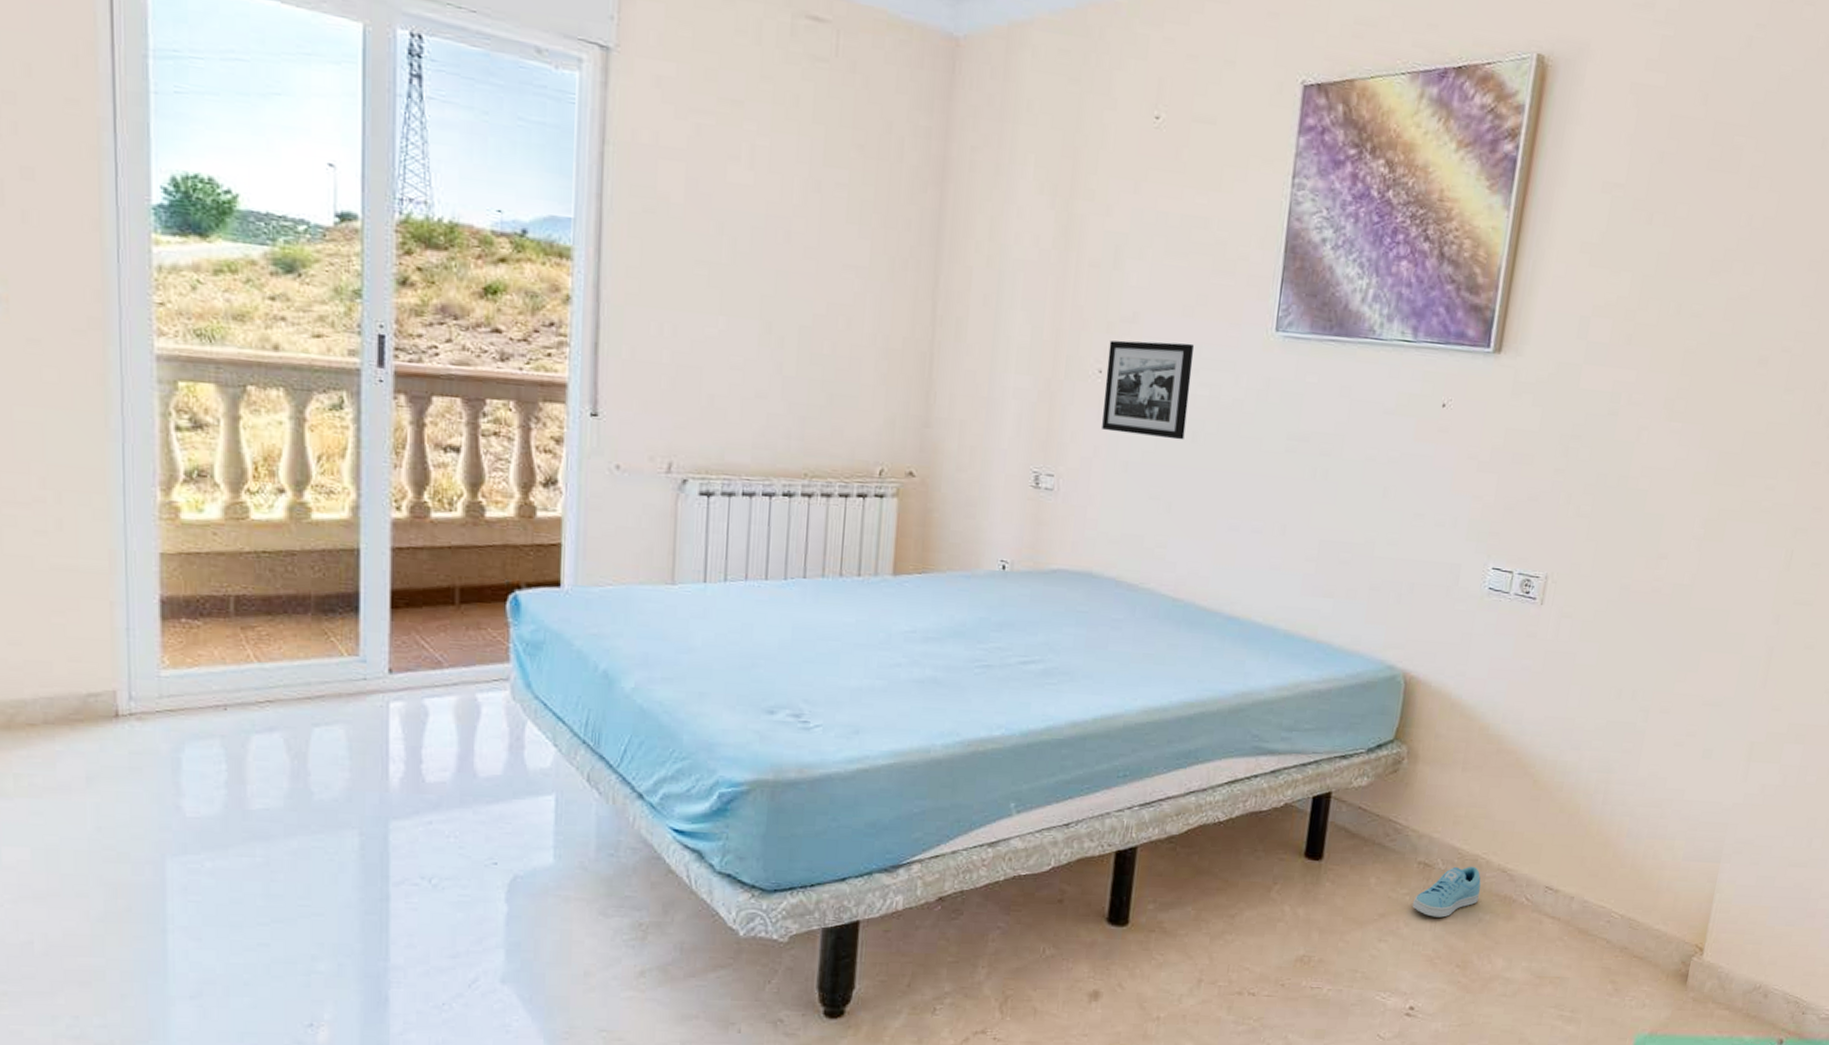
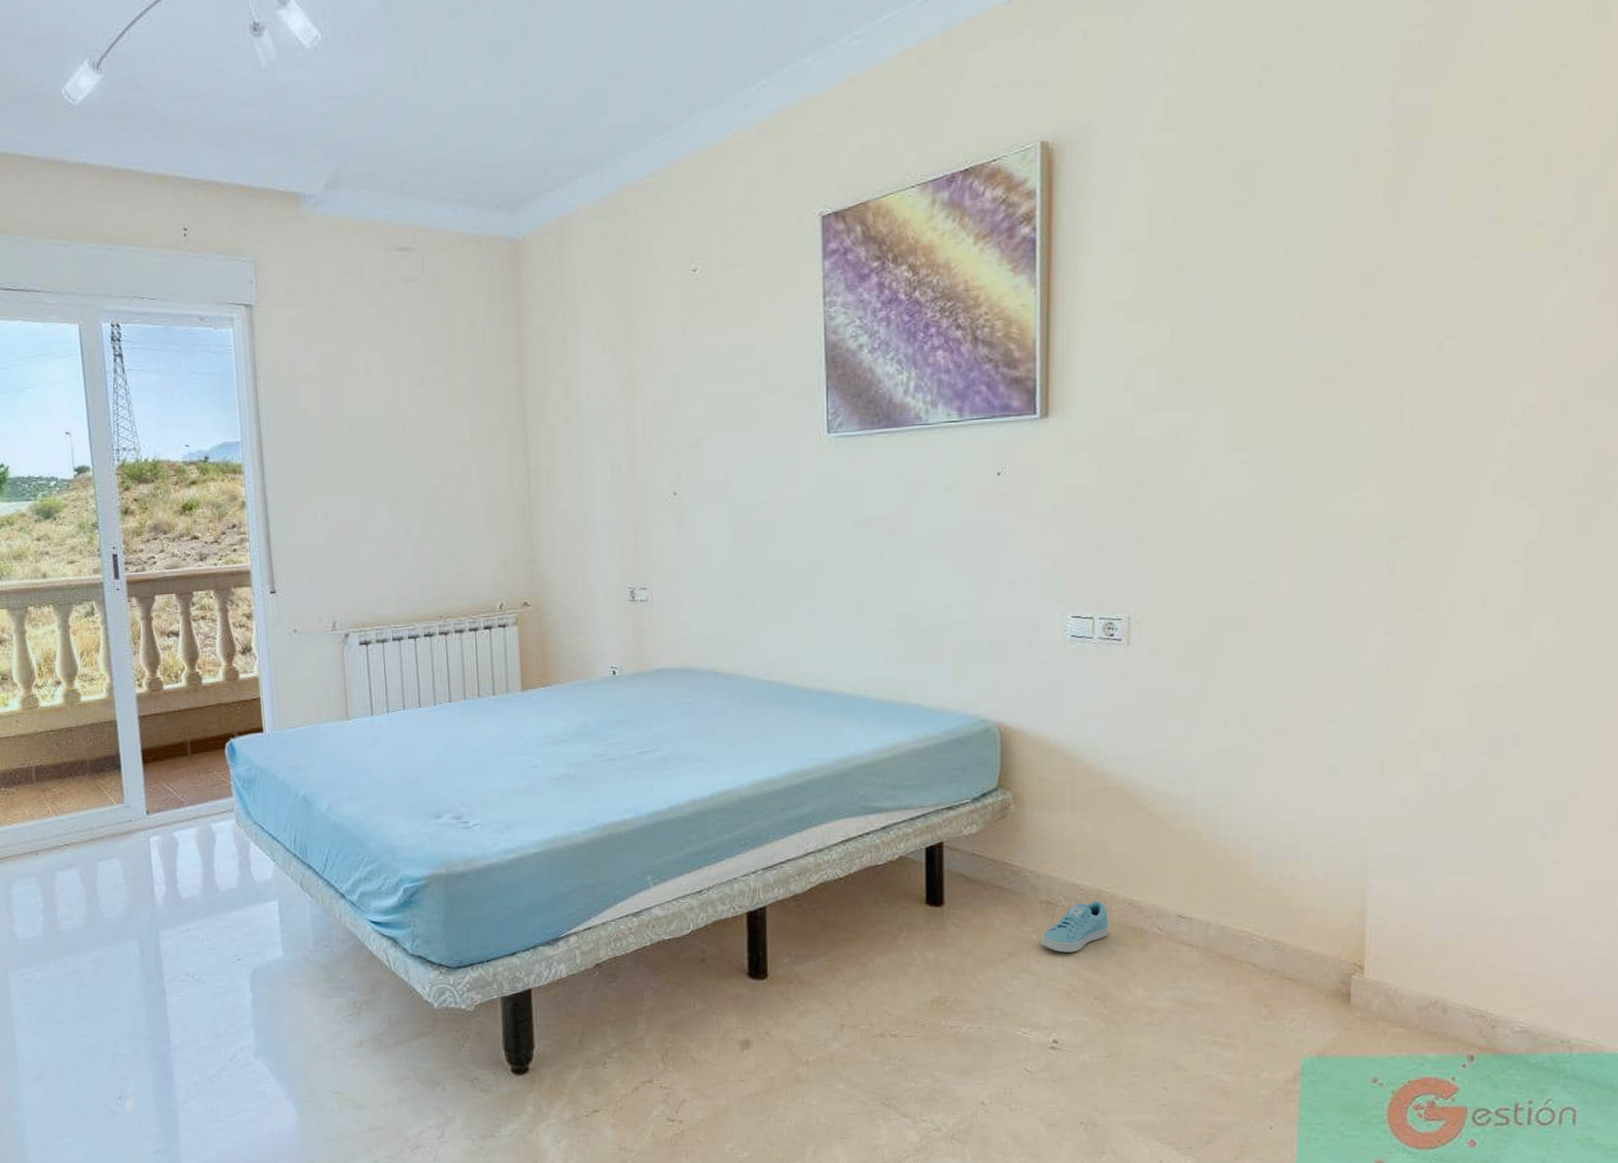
picture frame: present [1102,340,1194,440] -> none [679,456,757,544]

